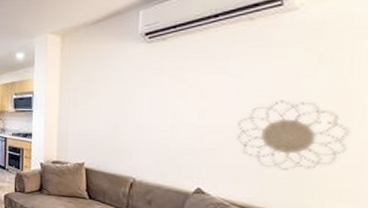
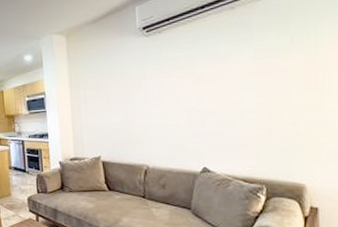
decorative wall piece: present [237,100,351,171] -> none [231,79,322,142]

